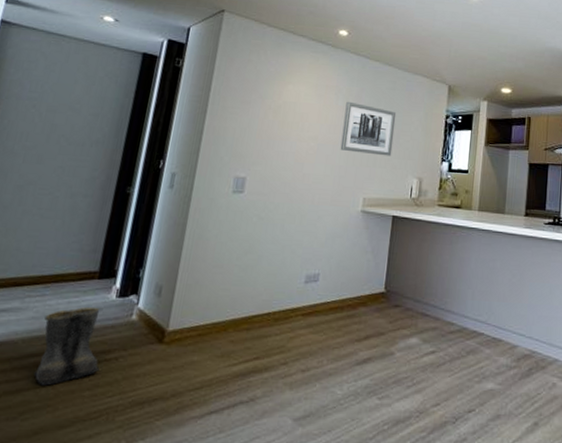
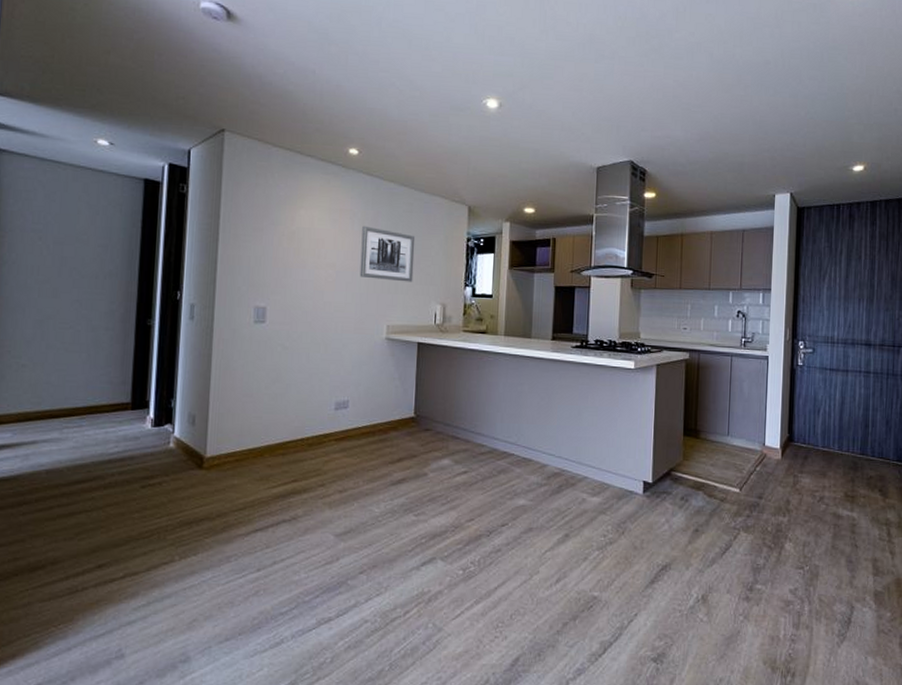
boots: present [34,307,100,386] -> none [83,436,145,509]

